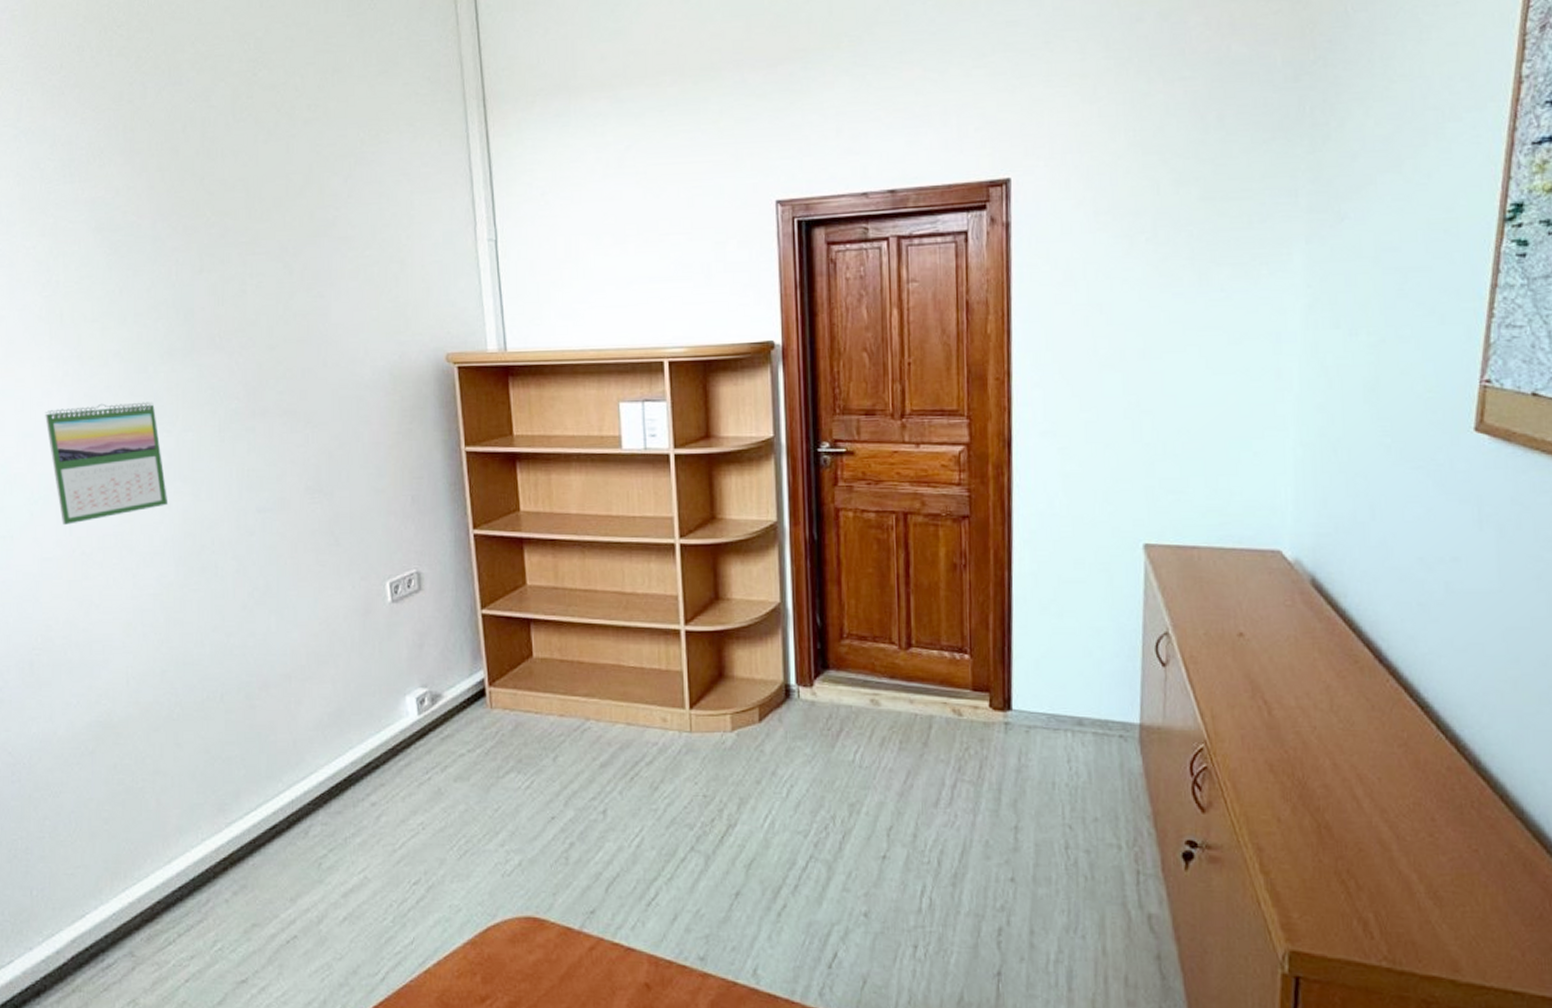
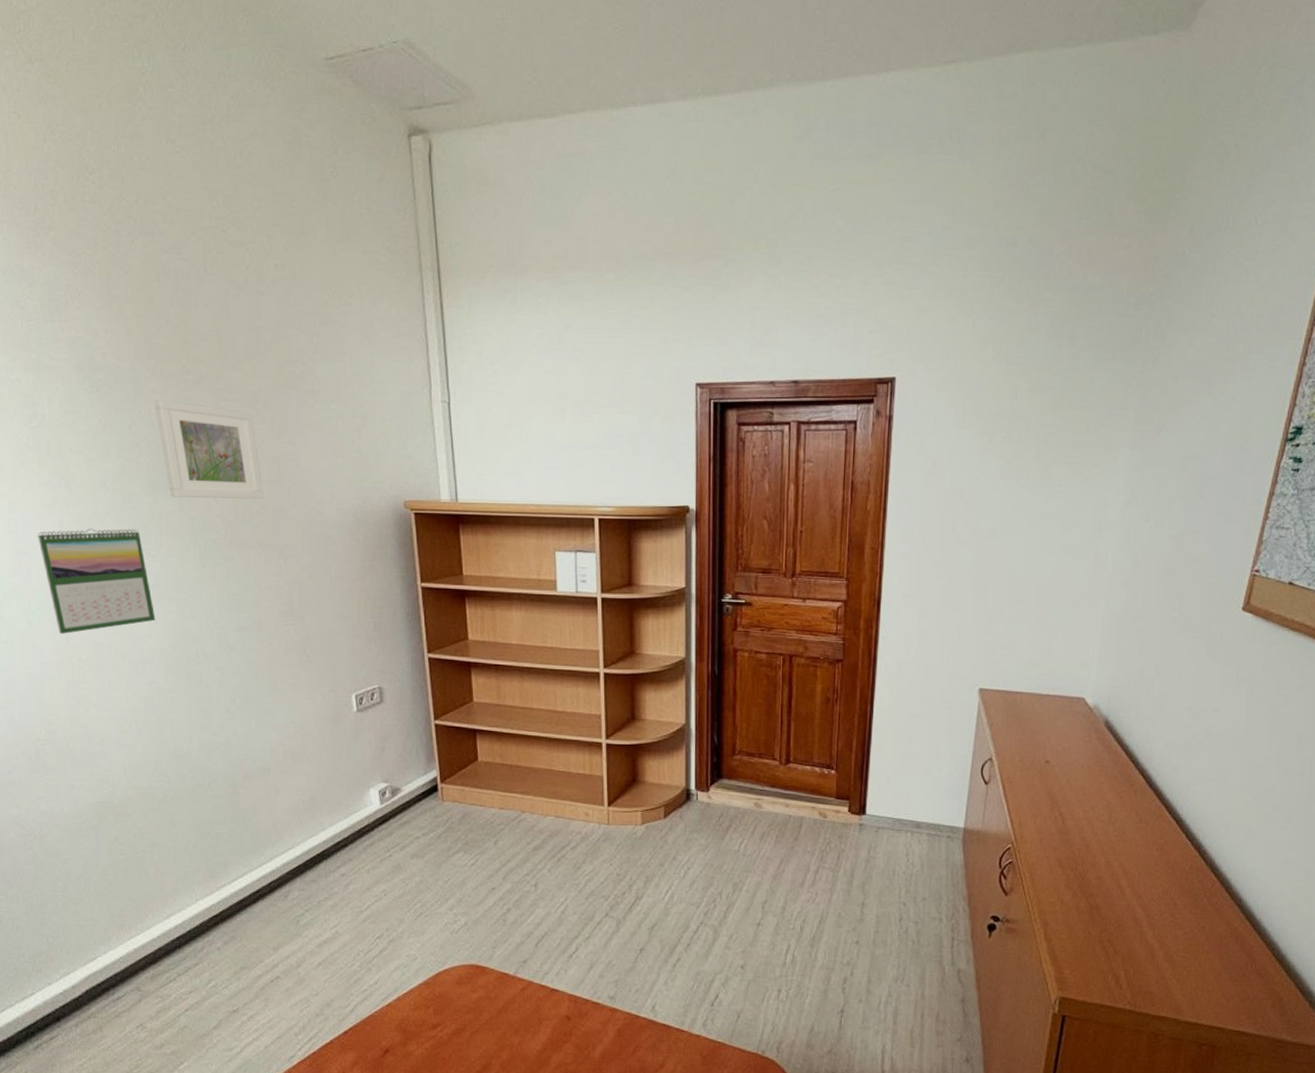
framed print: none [175,257,290,364] -> present [154,400,263,499]

